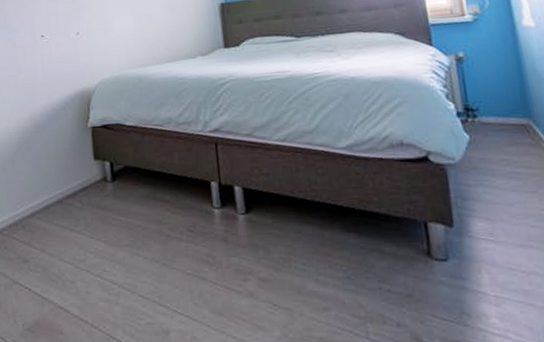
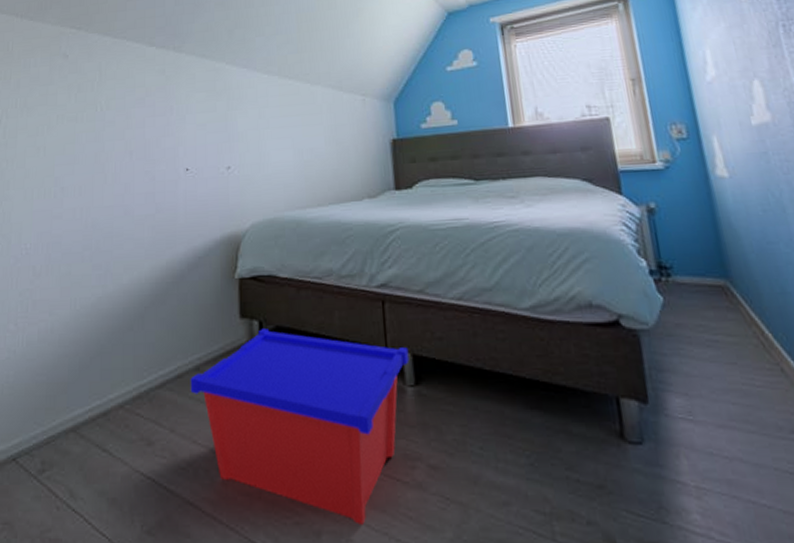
storage bin: none [55,168,240,325] -> present [190,329,410,525]

